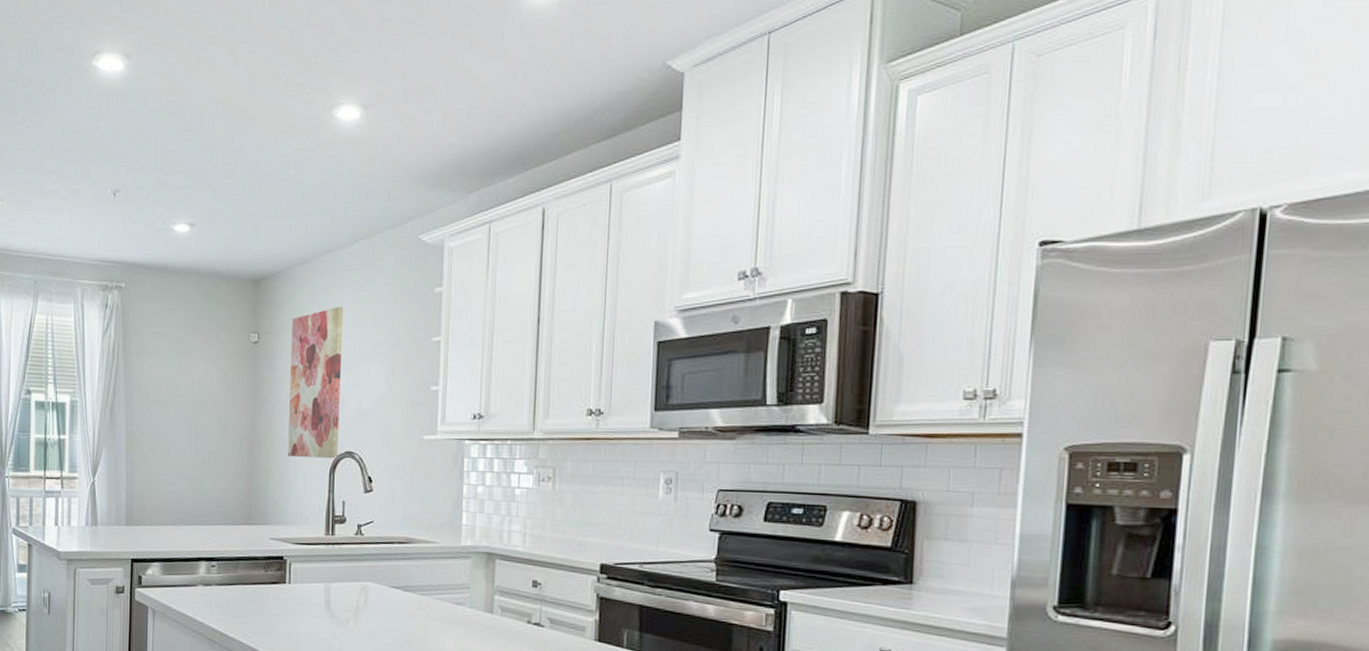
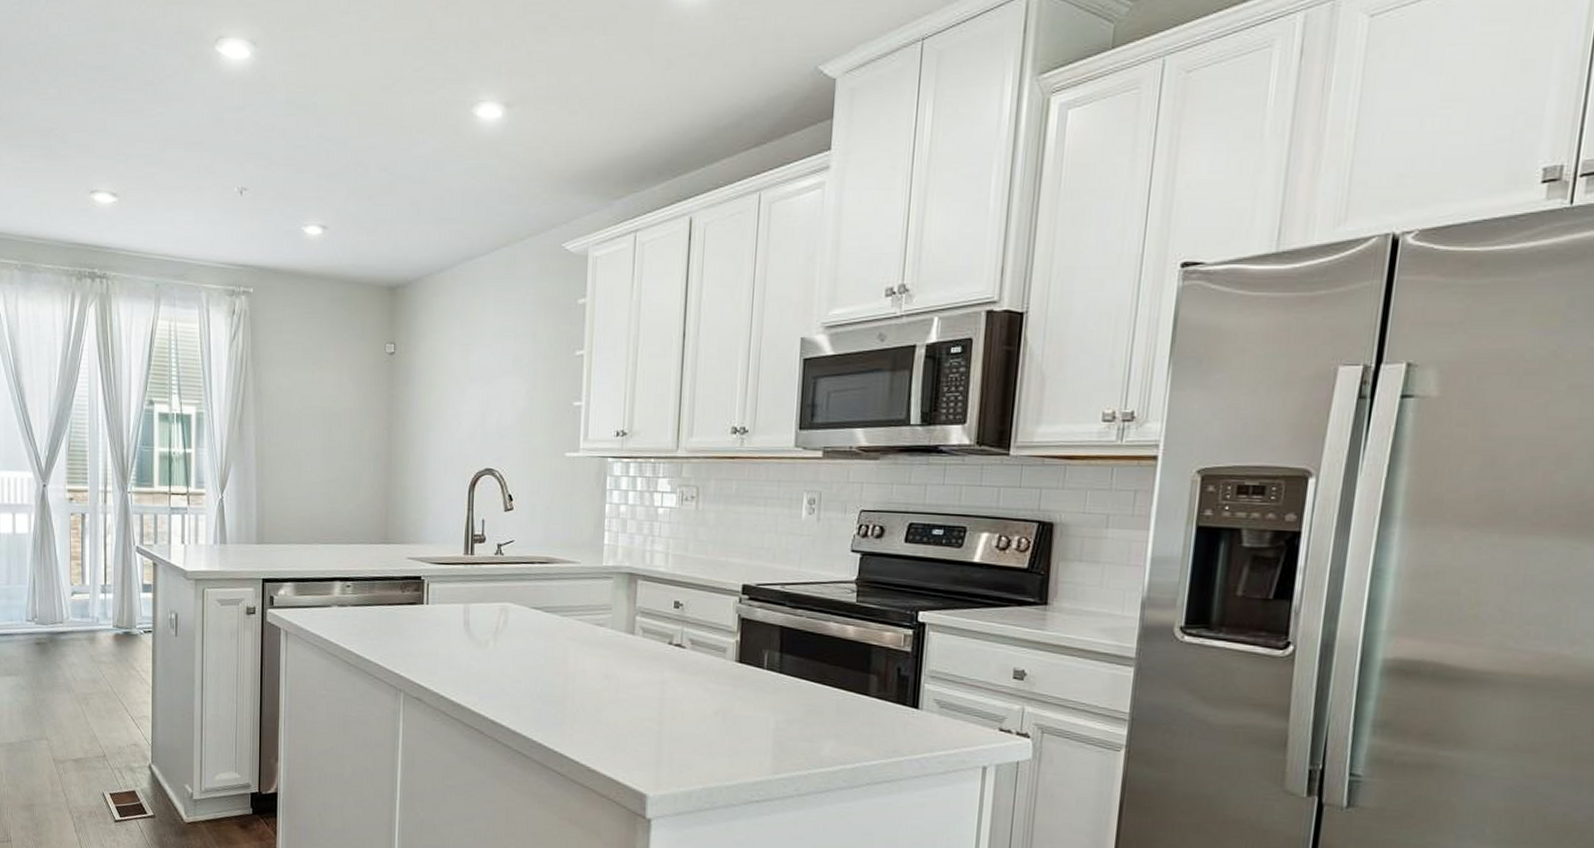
wall art: present [288,306,344,459] -> none [426,317,484,476]

